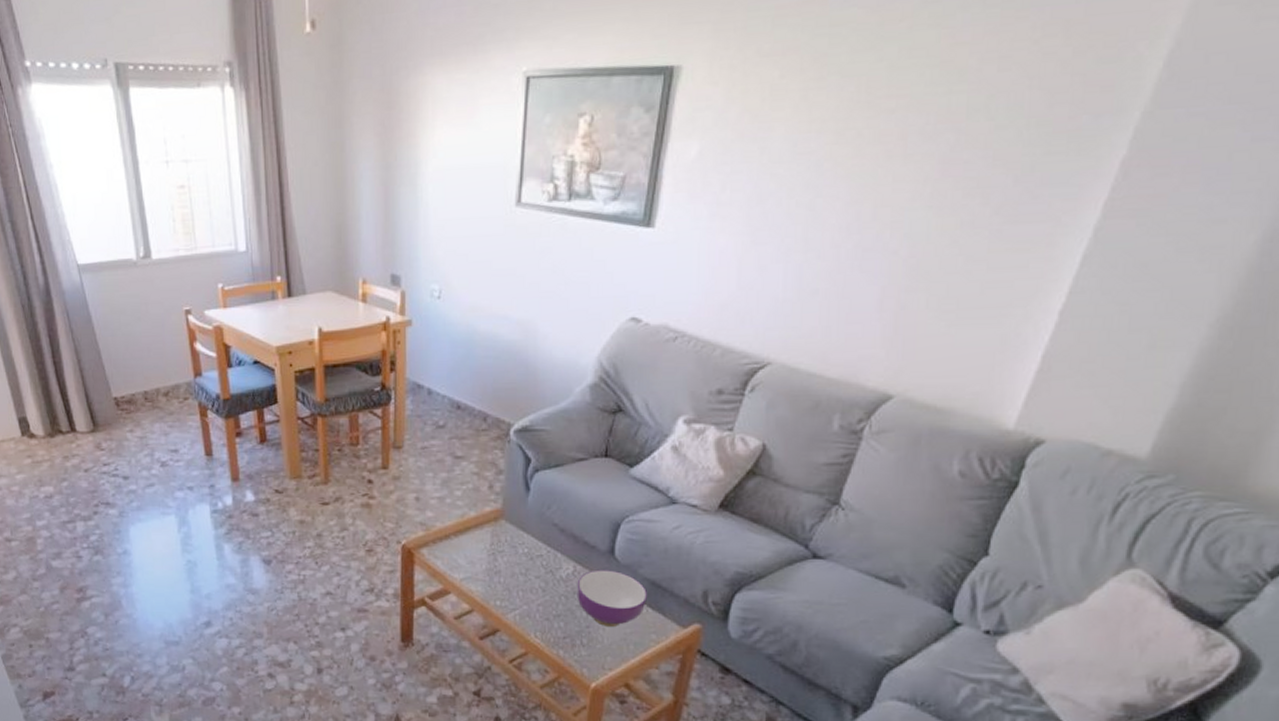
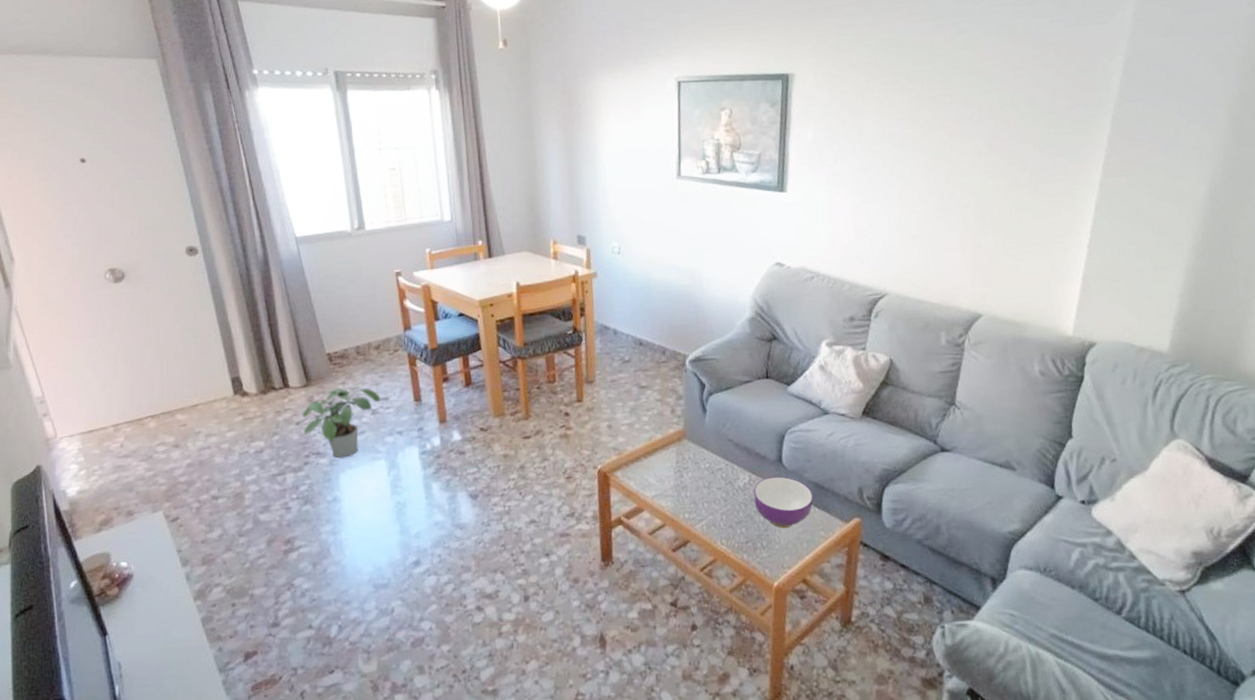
potted plant: none [91,436,170,510] -> present [303,388,381,458]

